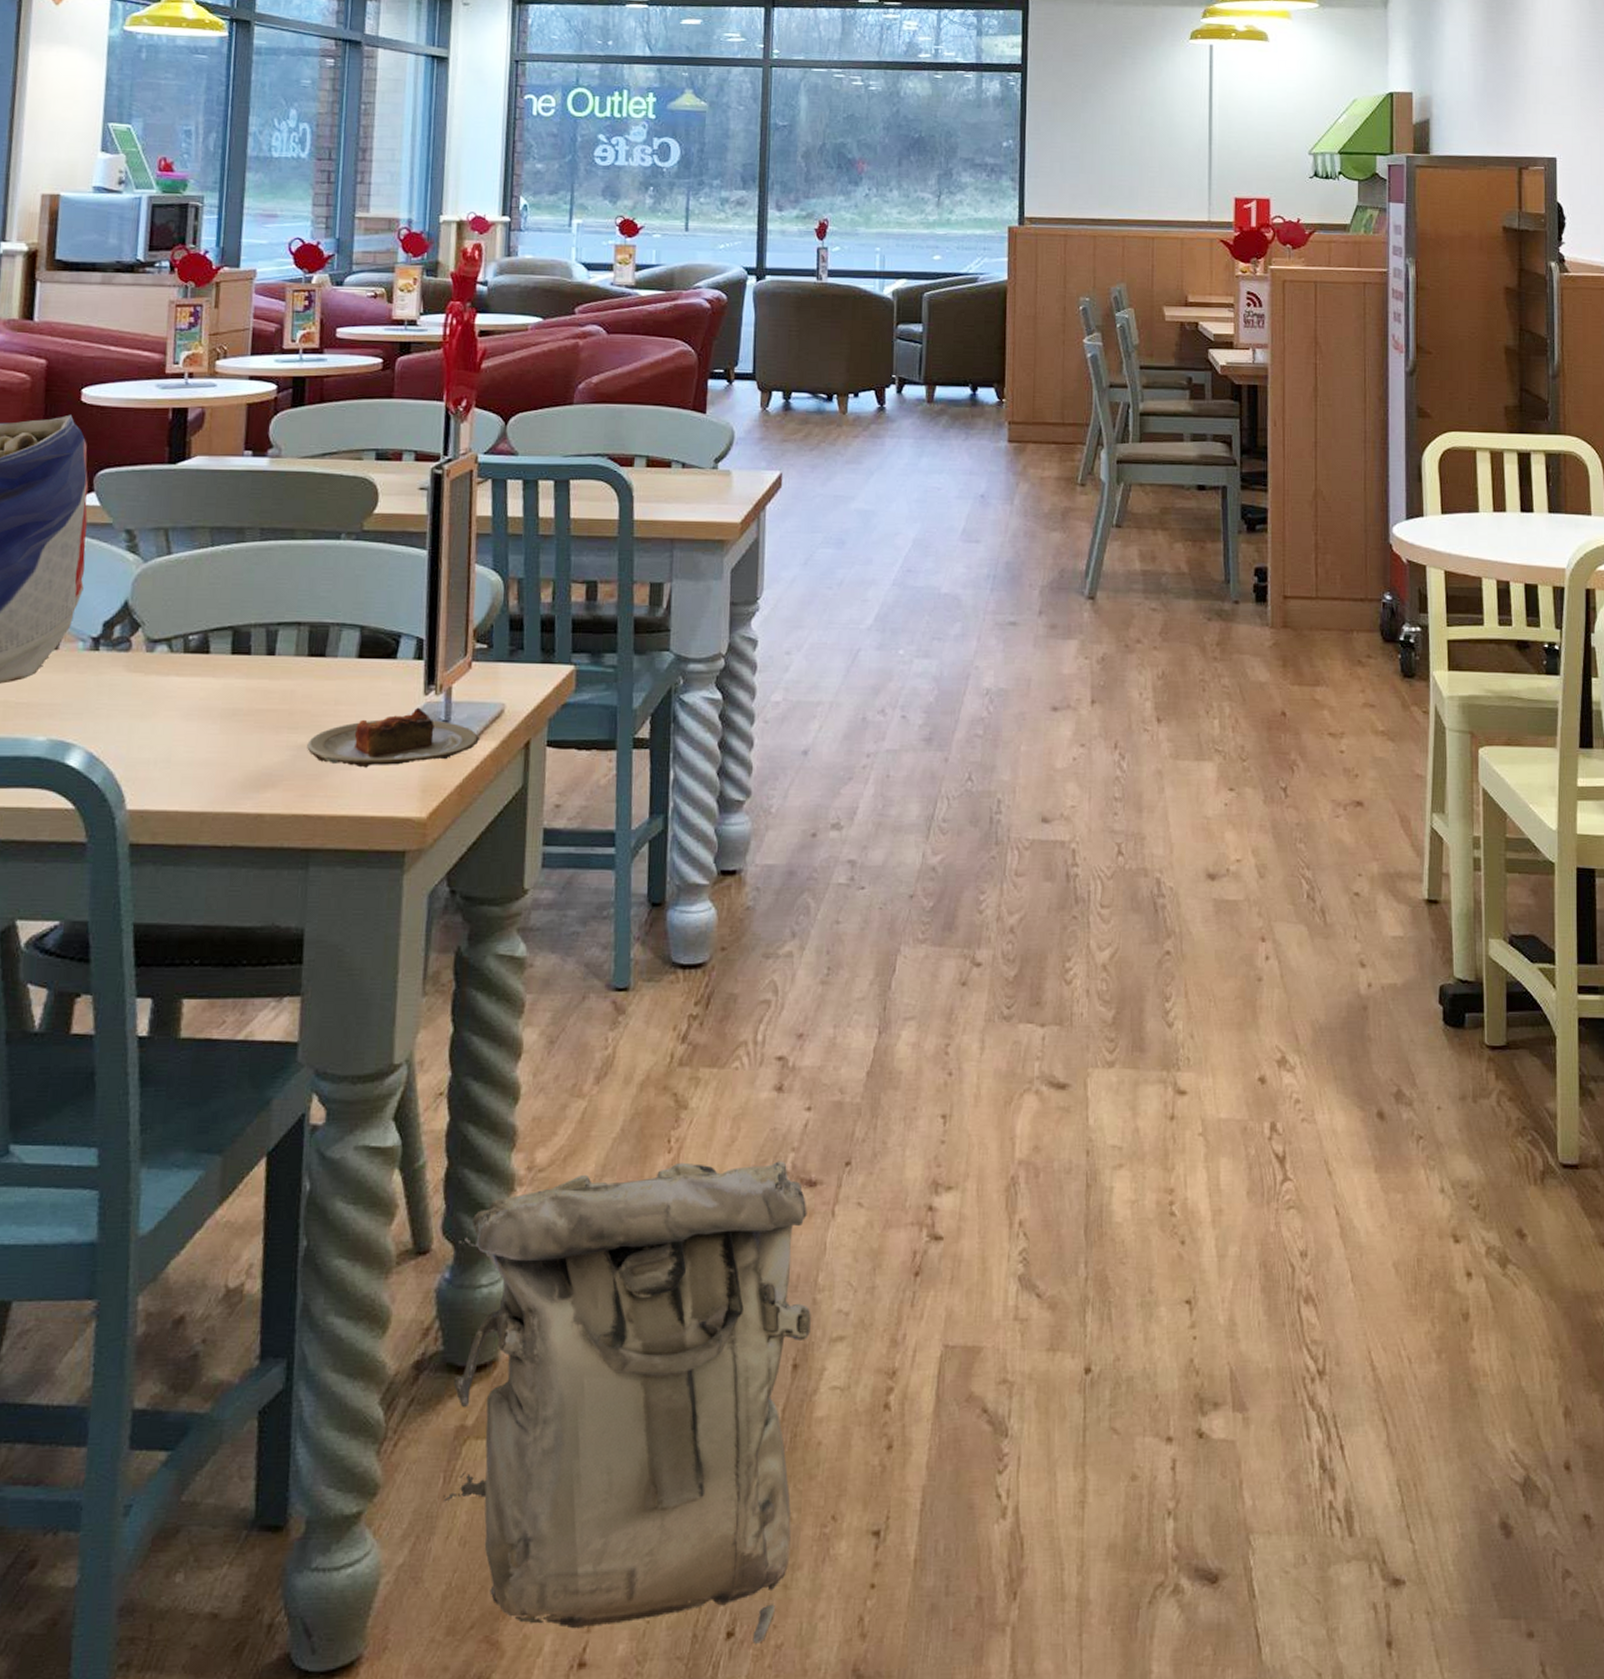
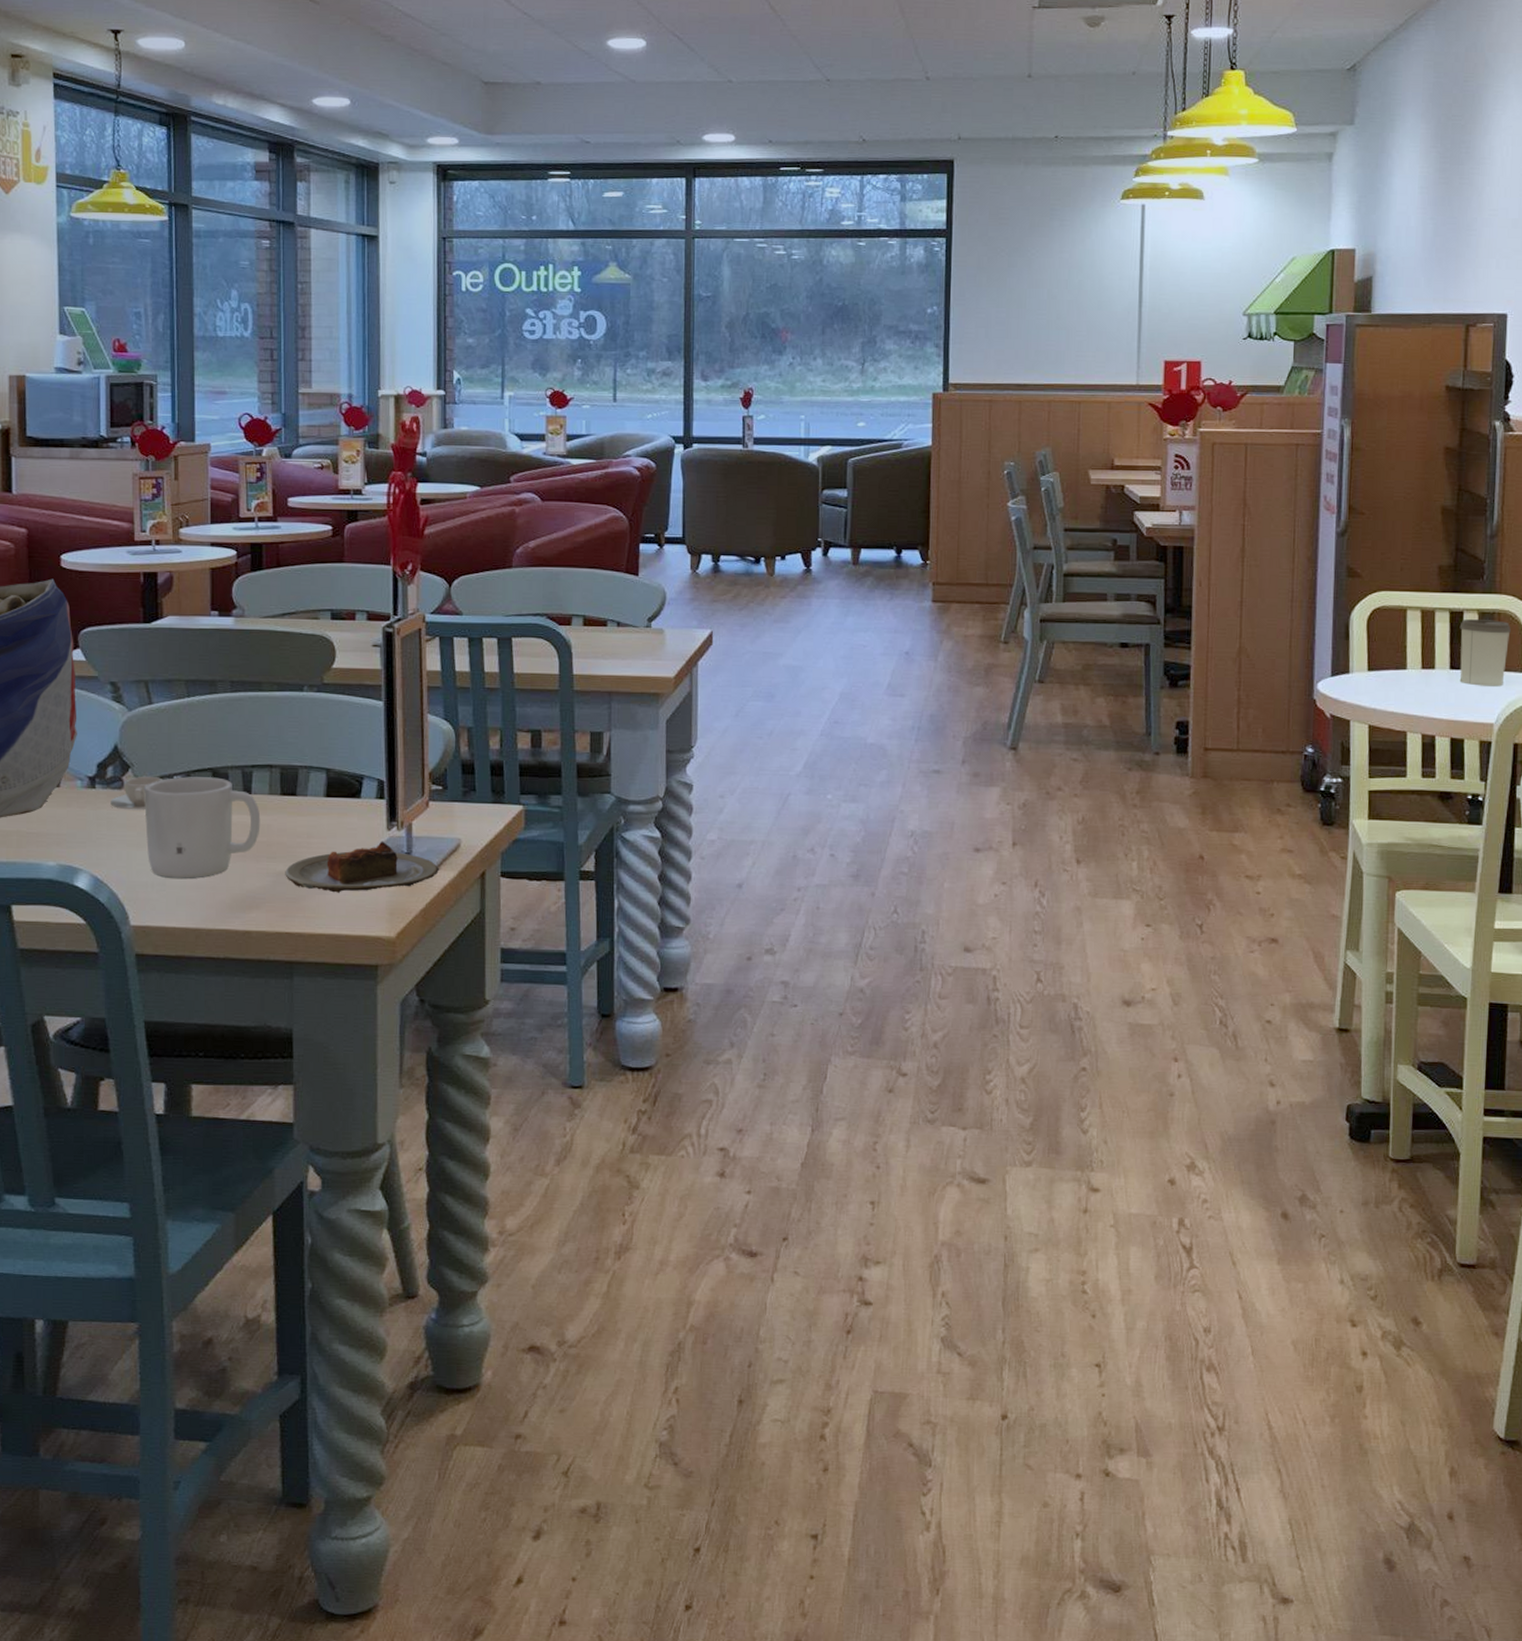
teacup: none [115,636,177,675] -> present [110,776,163,810]
mug: none [152,636,284,754] -> present [143,777,261,878]
backpack: present [443,1161,811,1644] -> none [439,1233,754,1615]
cup: none [1527,461,1577,530] -> present [1459,619,1511,687]

